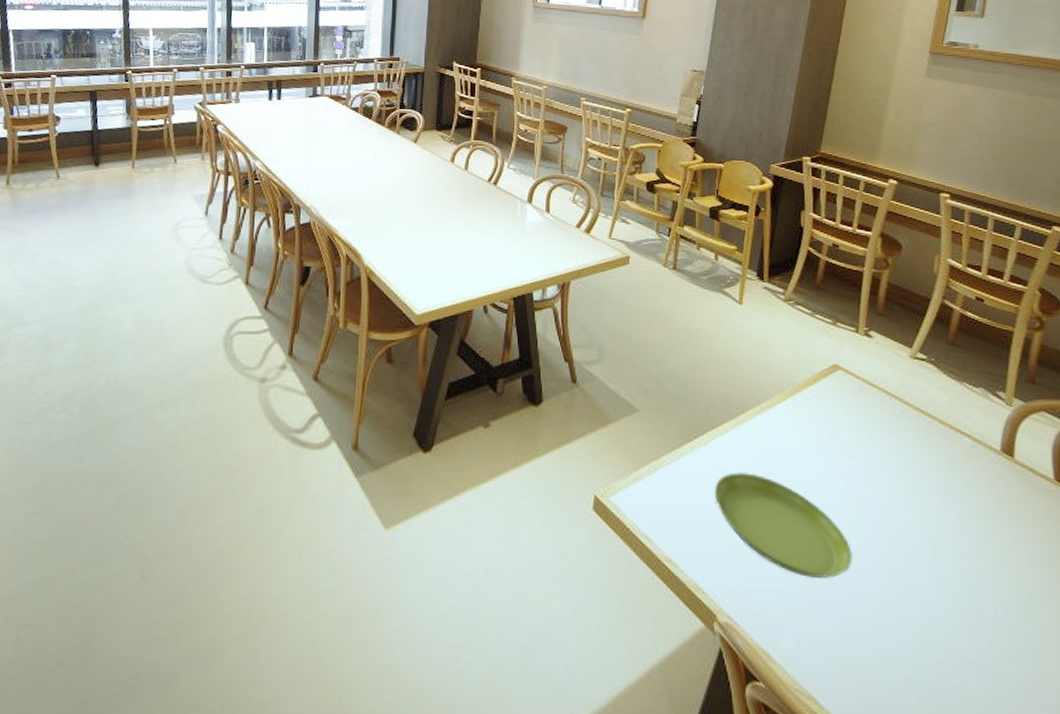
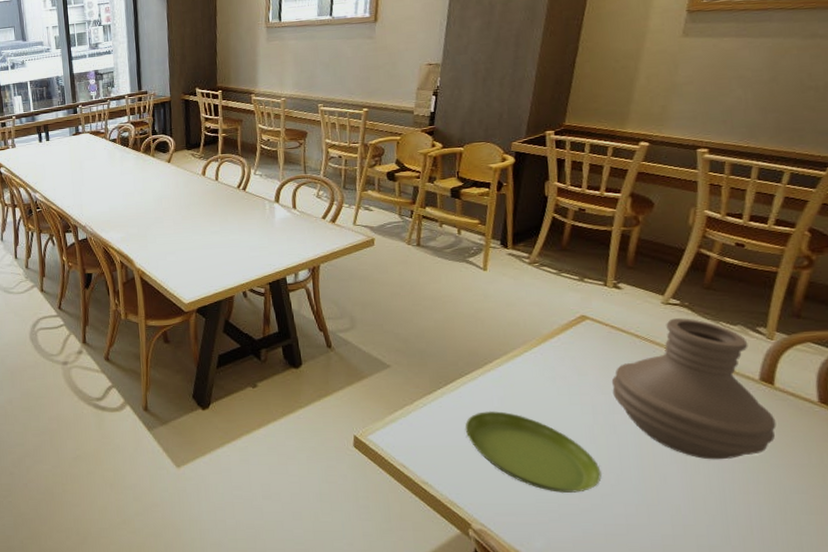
vase: none [862,375,1018,543] -> present [611,318,776,460]

